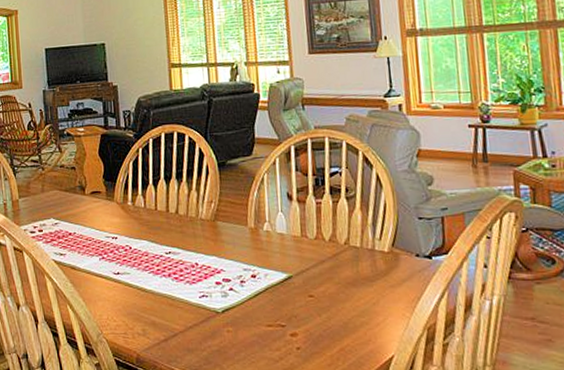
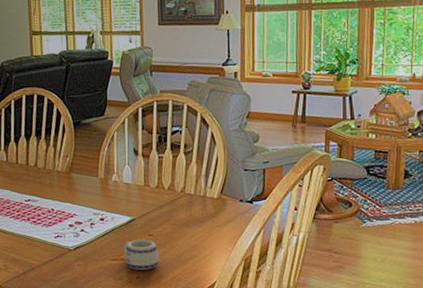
mug: none [279,301,323,339] -> present [123,239,159,270]

